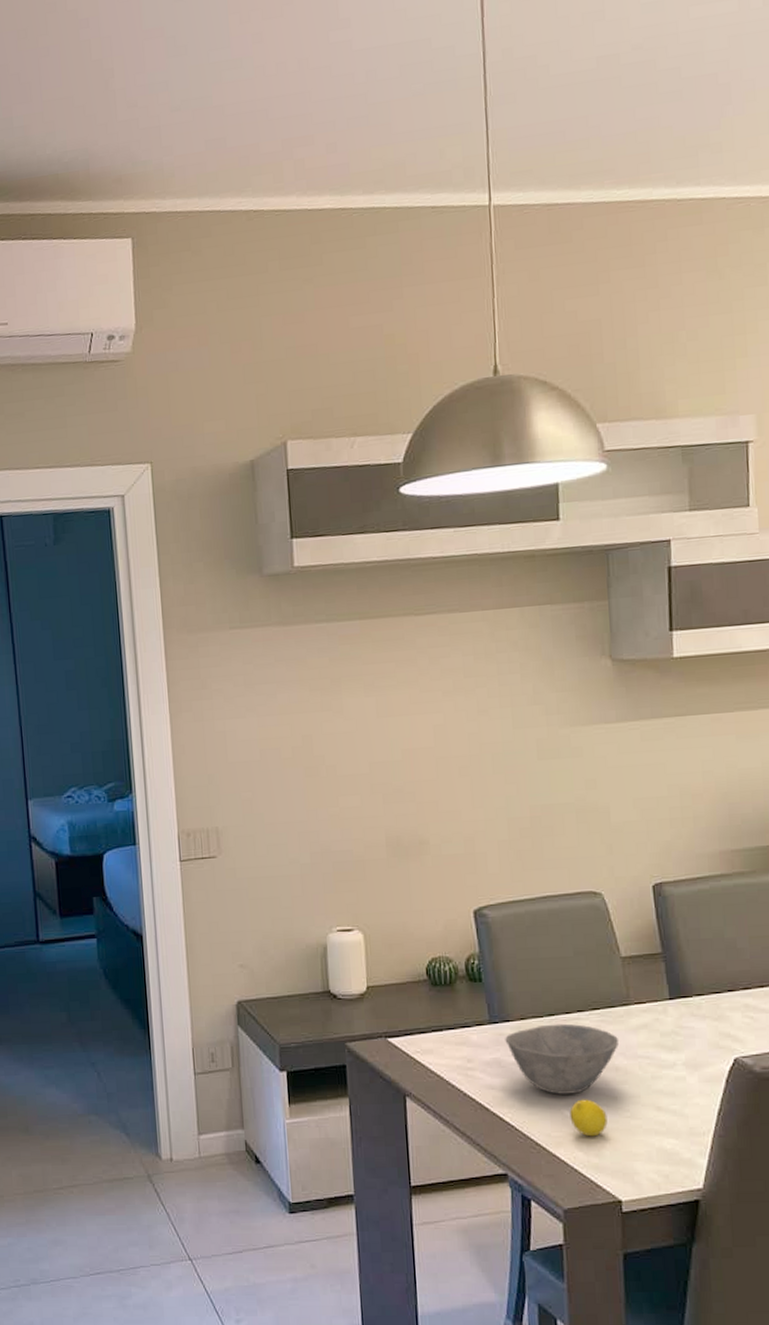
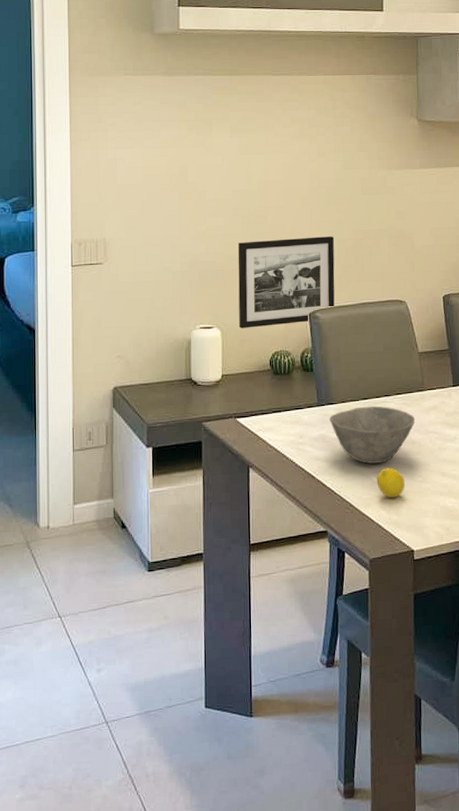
picture frame: none [379,814,507,931] -> present [237,236,335,328]

